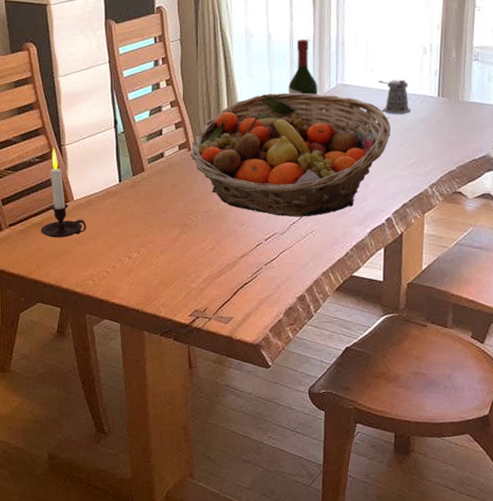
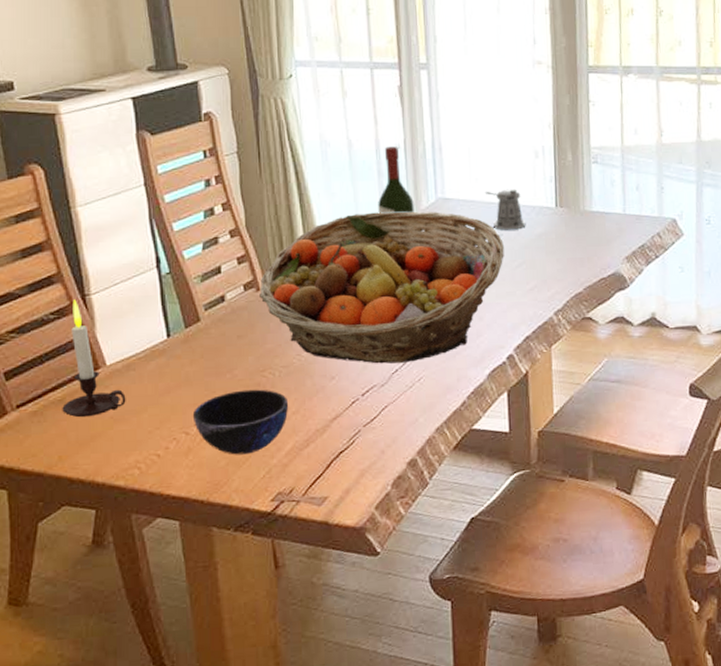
bowl: none [134,227,208,278] -> present [192,389,289,455]

